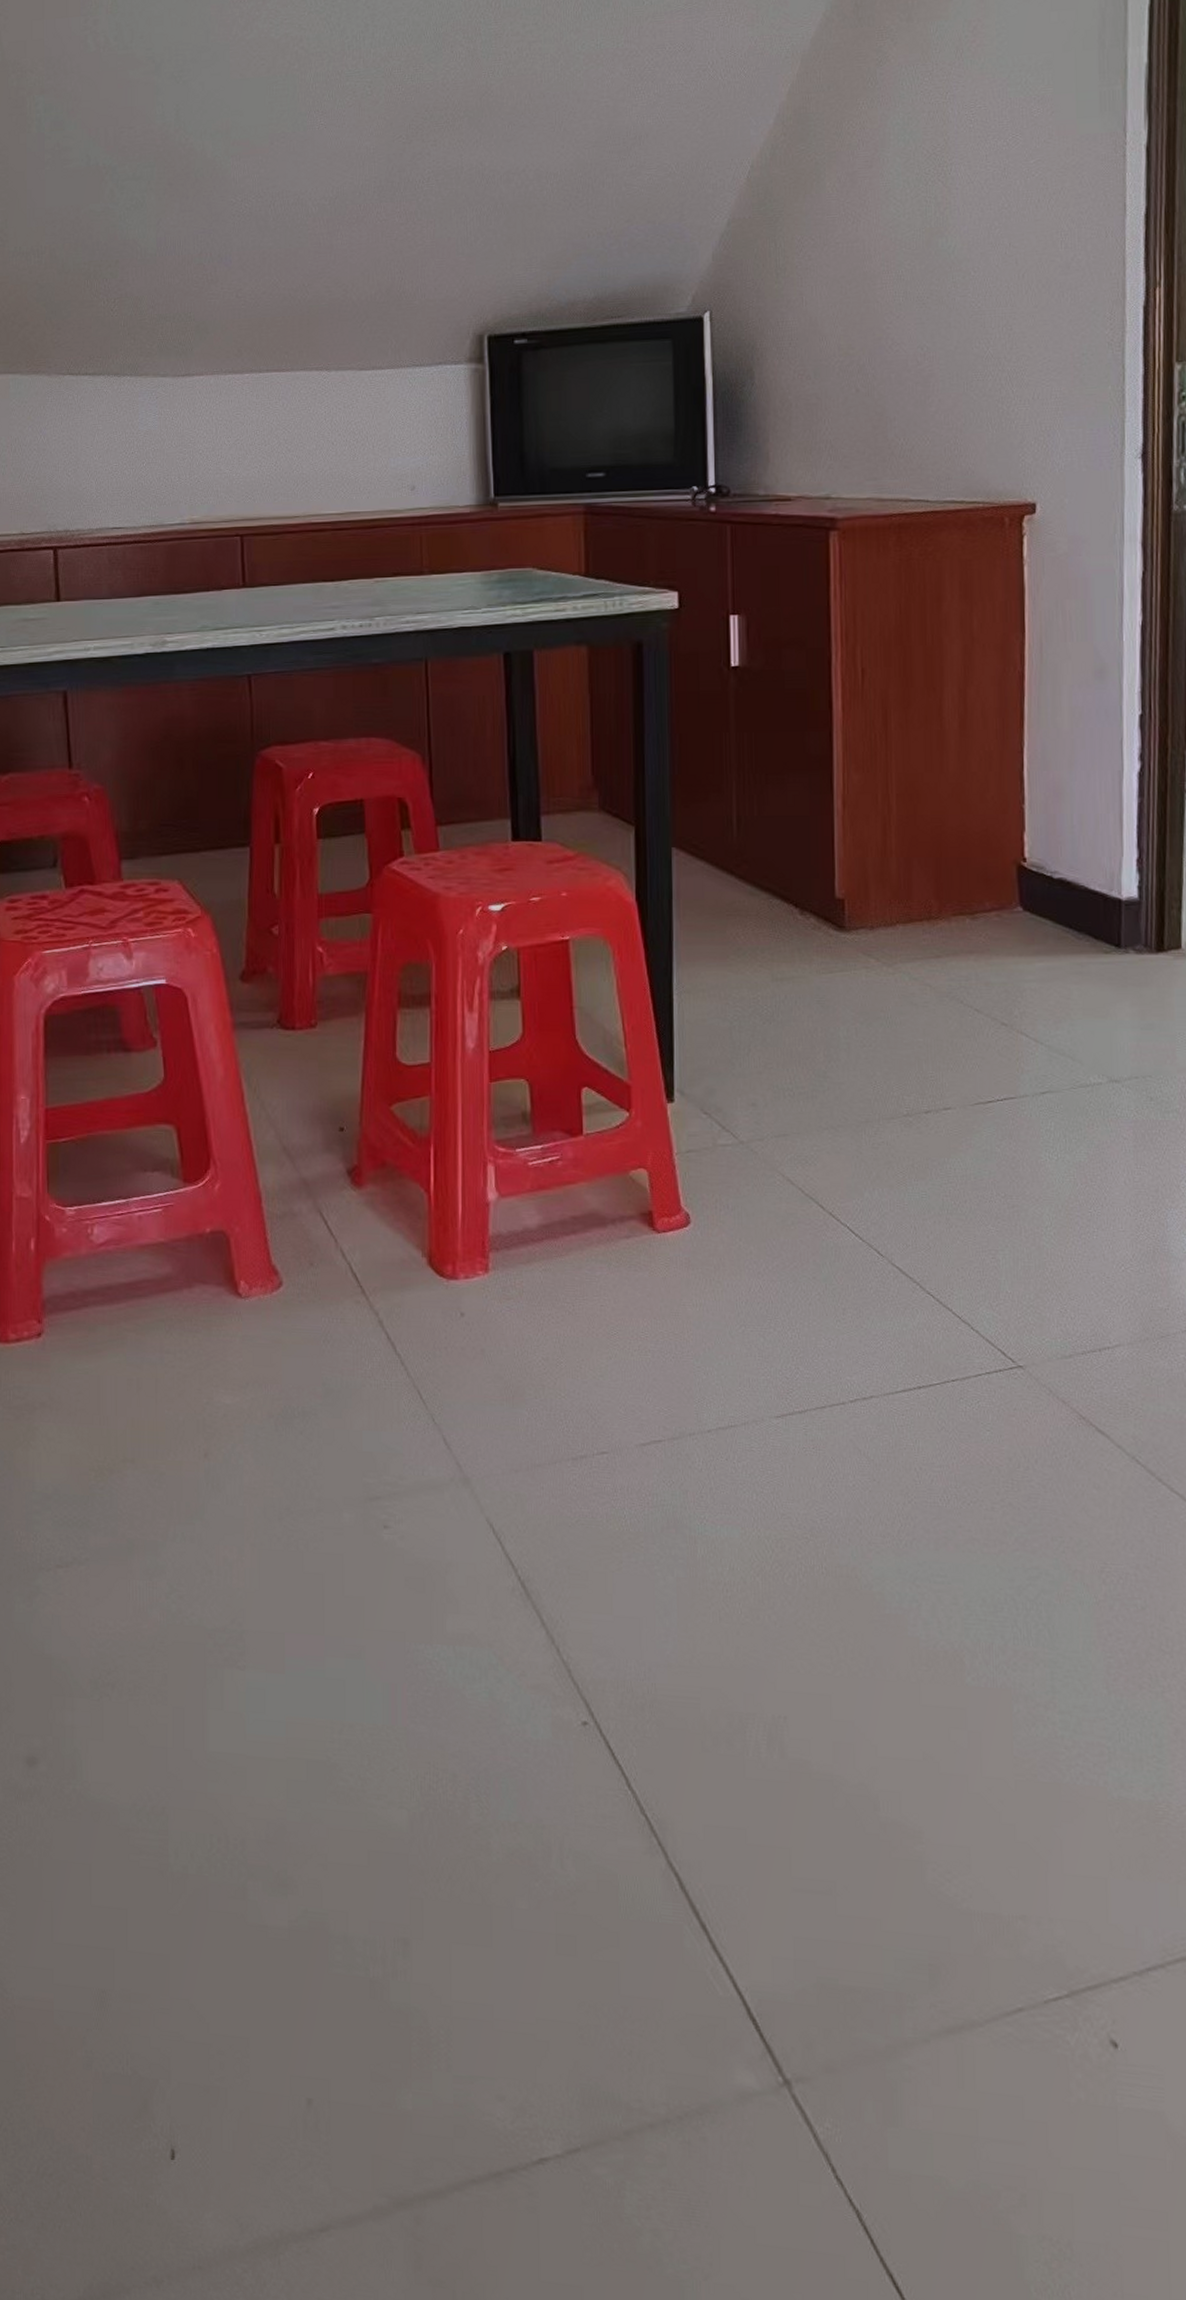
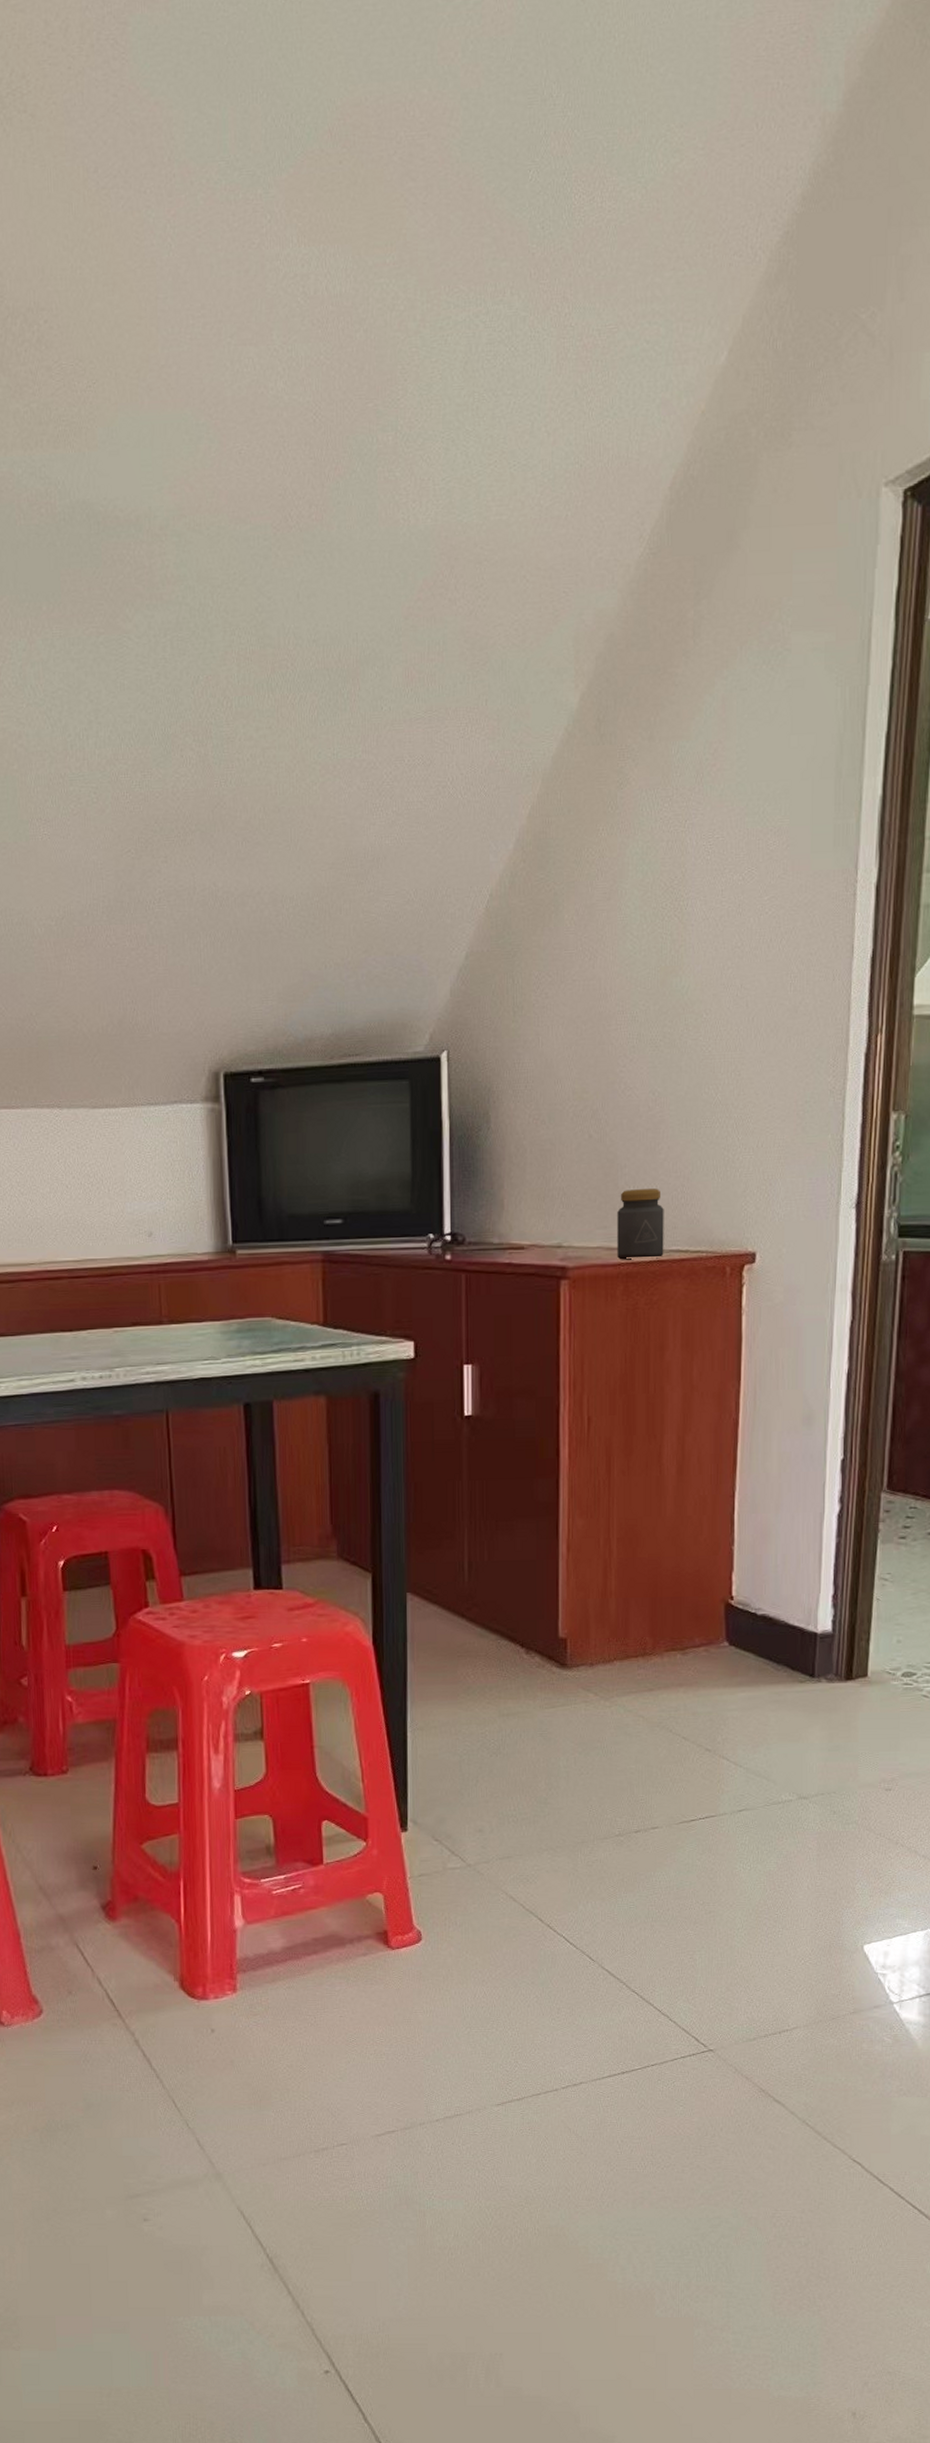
jar: none [887,440,938,512] -> present [617,1189,664,1261]

